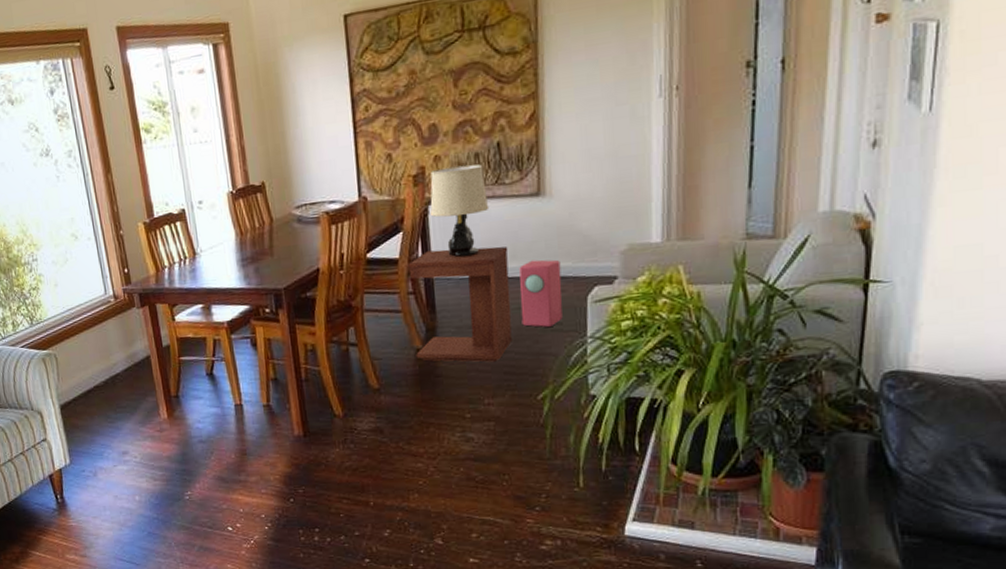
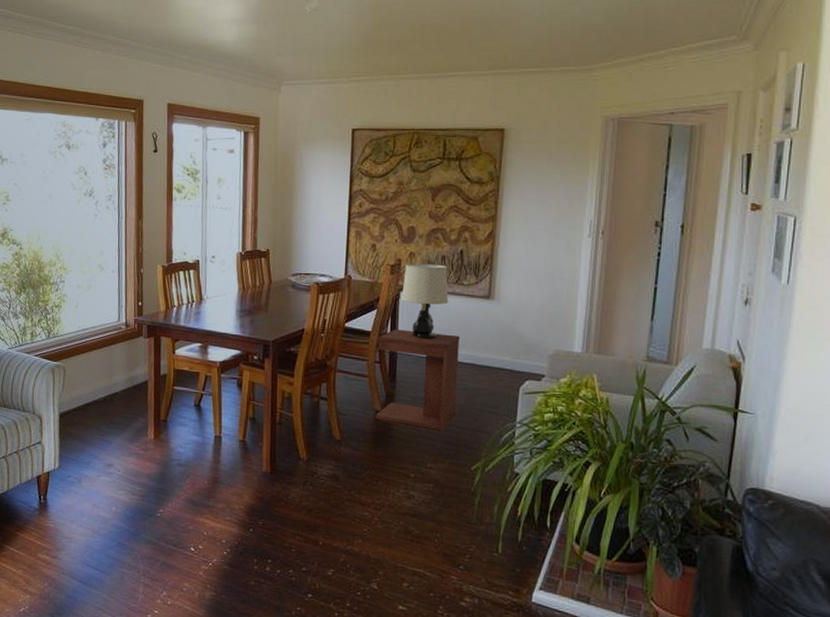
speaker: present [519,259,563,328] -> none [465,350,501,410]

